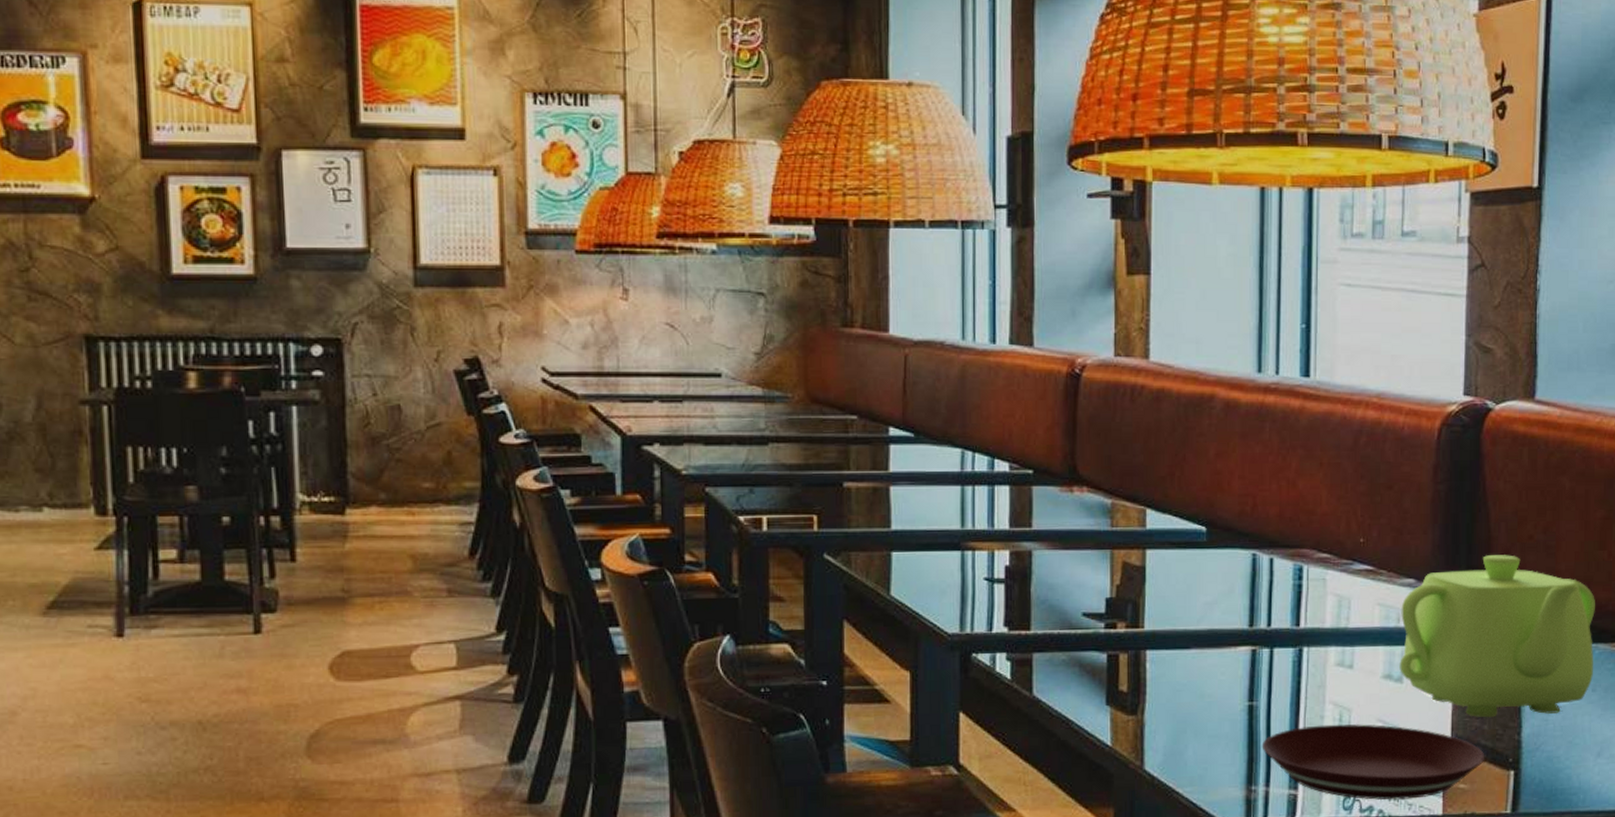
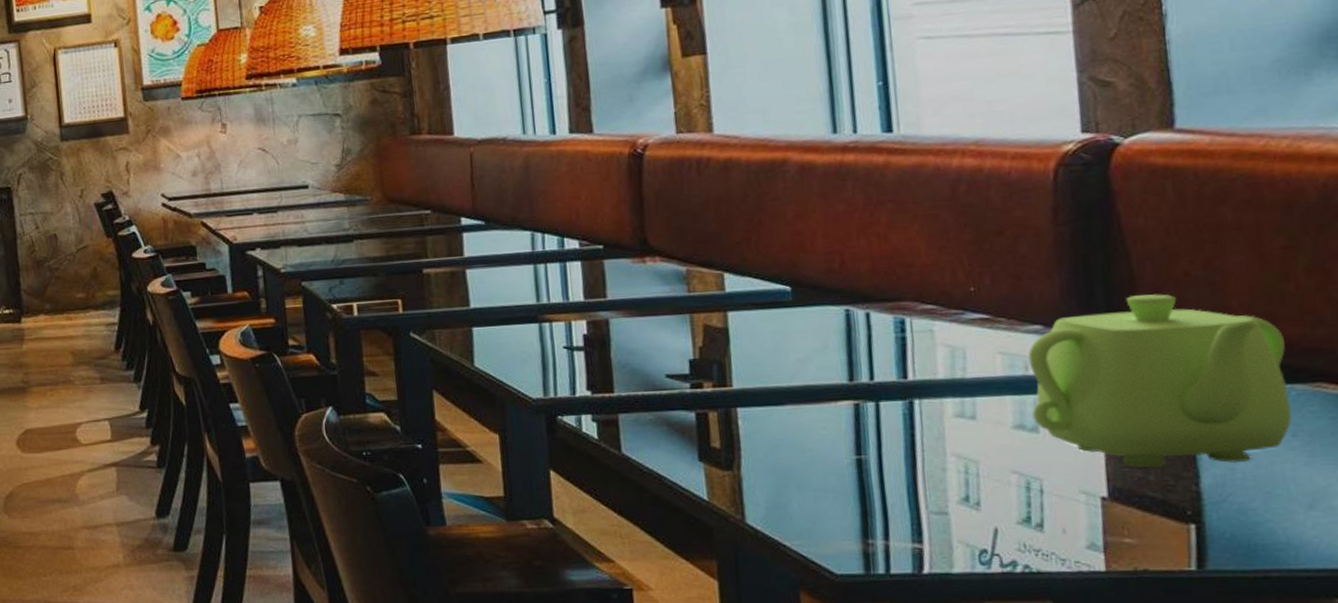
plate: present [1261,724,1485,801] -> none [875,476,1155,556]

